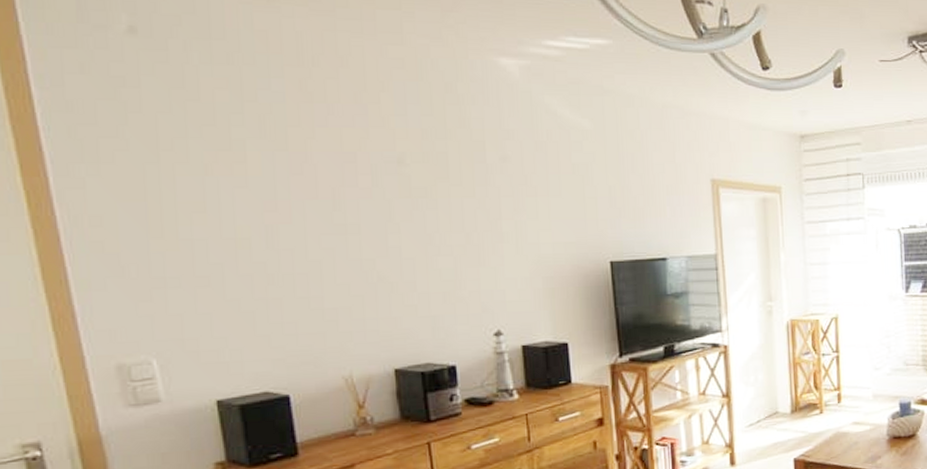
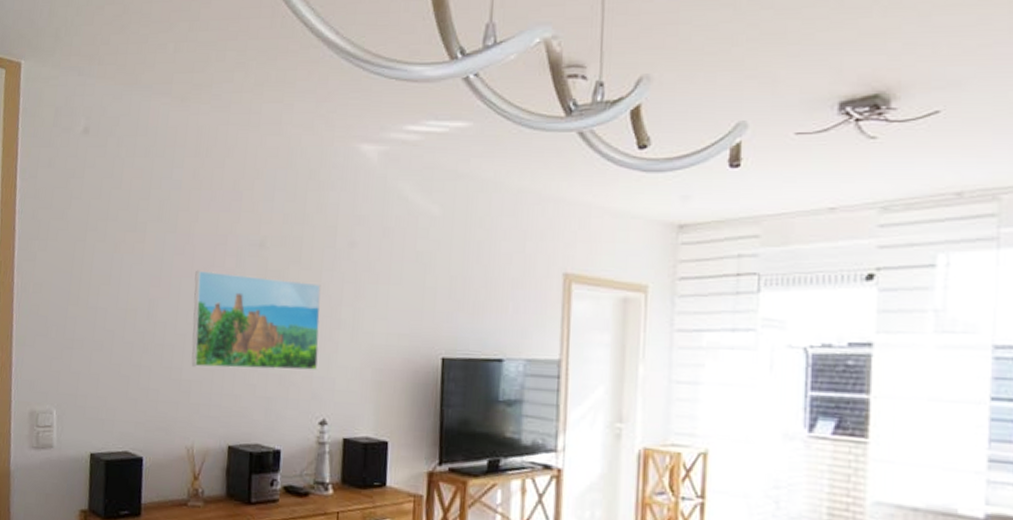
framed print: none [322,191,485,294] -> present [191,270,321,370]

